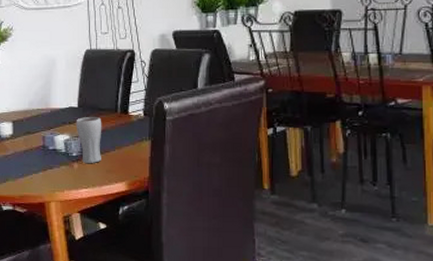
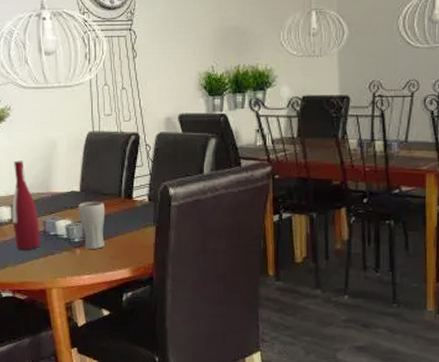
wine bottle: none [13,78,40,164] -> present [12,160,41,250]

